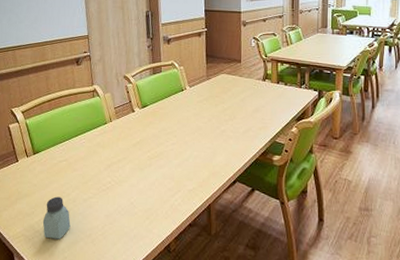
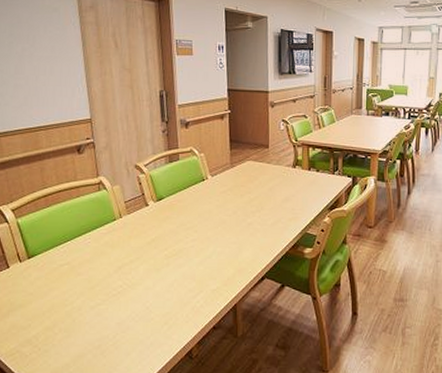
saltshaker: present [42,196,71,240] -> none [41,305,76,354]

